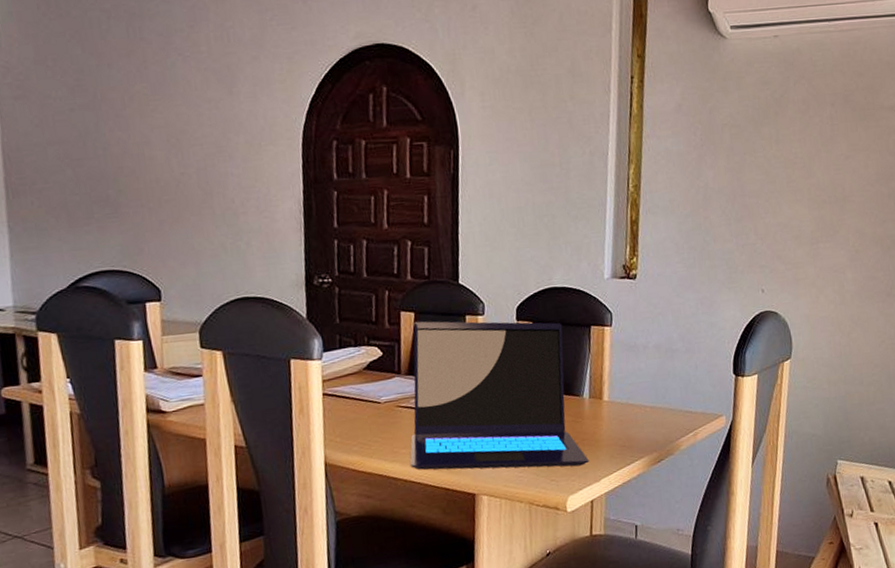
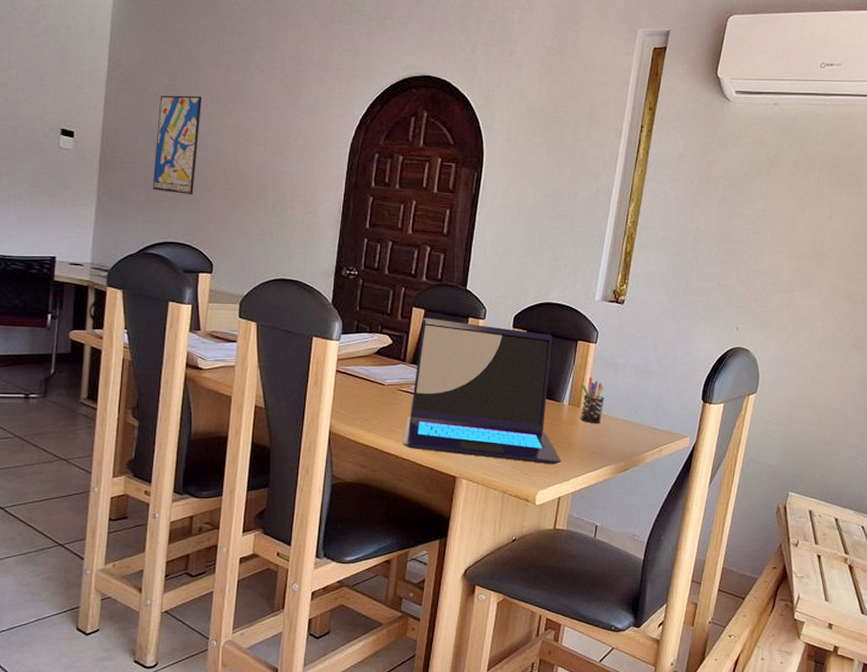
wall art: none [66,94,125,214] -> present [152,95,203,196]
pen holder: none [601,364,628,415] -> present [580,377,604,424]

